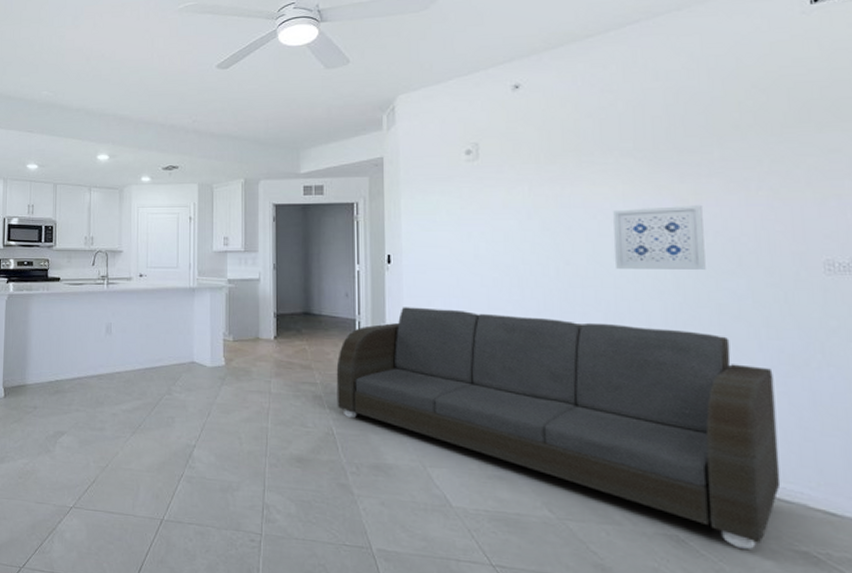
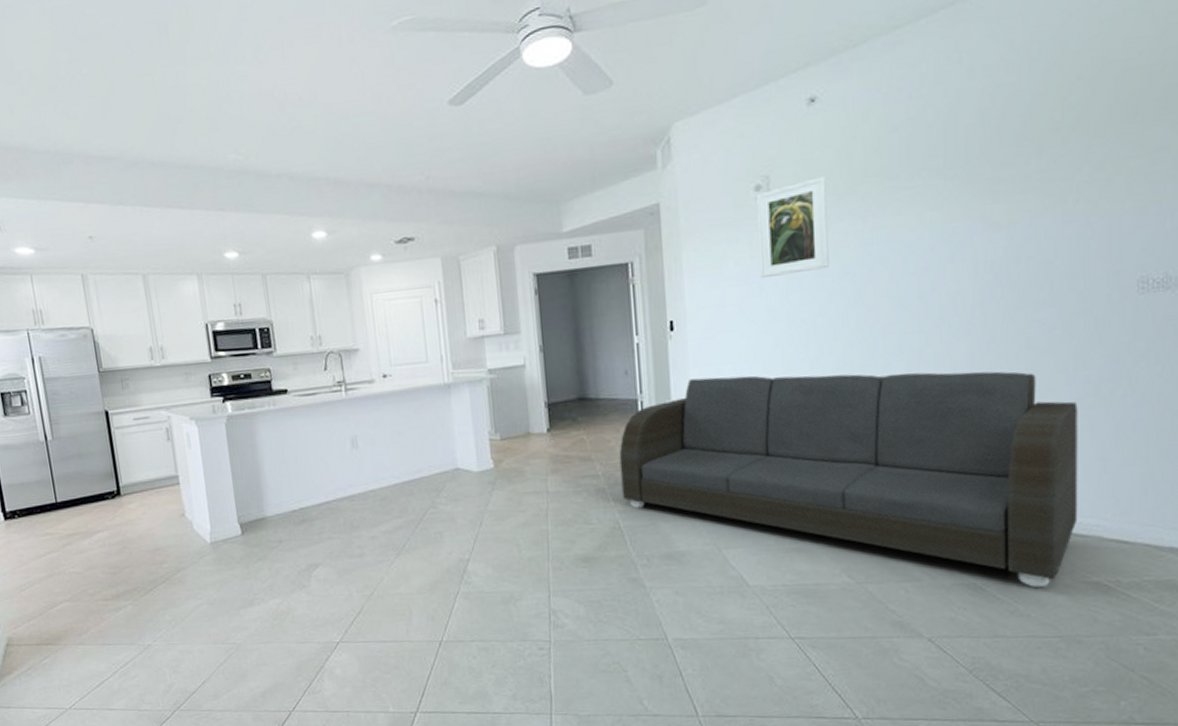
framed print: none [467,148,531,227] -> present [757,176,829,279]
wall art: present [613,204,706,271] -> none [919,226,1016,310]

